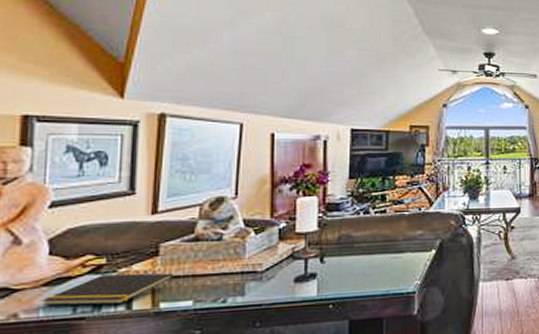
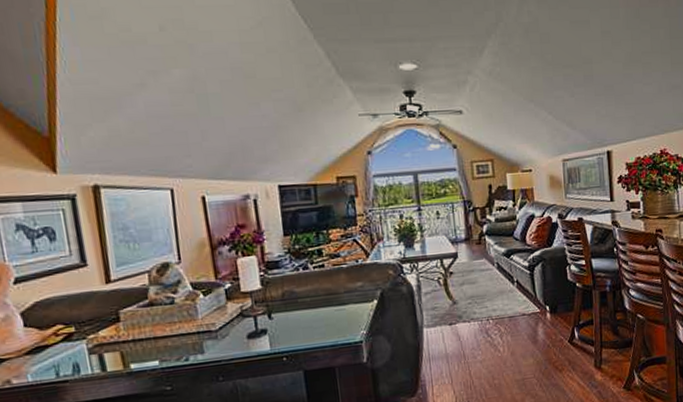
notepad: present [42,273,173,306] -> none [28,336,137,372]

